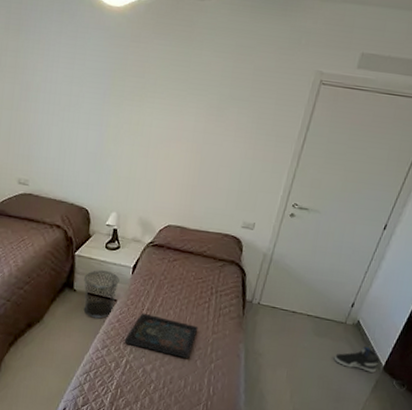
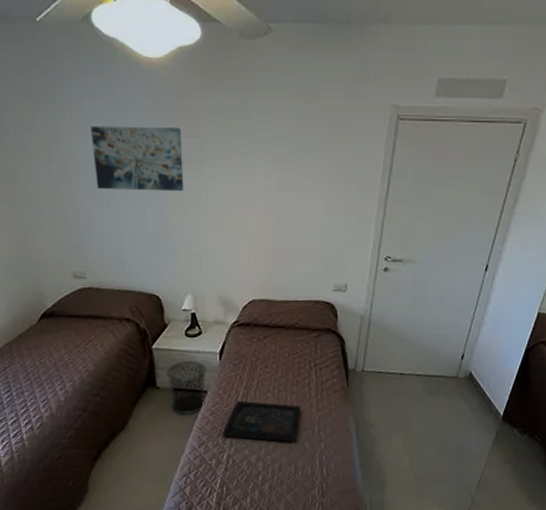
wall art: none [50,57,130,123] -> present [91,126,184,192]
sneaker: present [334,346,380,373] -> none [450,398,498,425]

